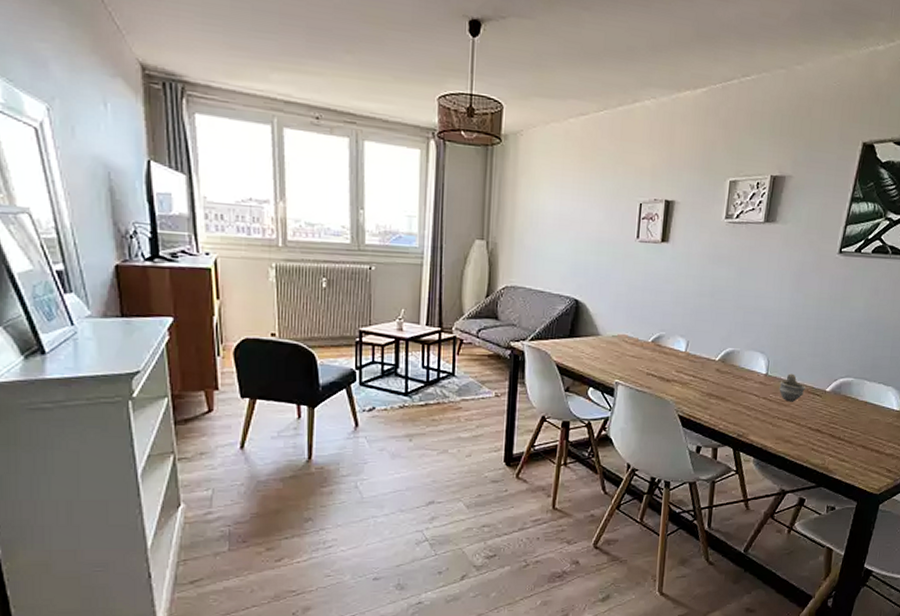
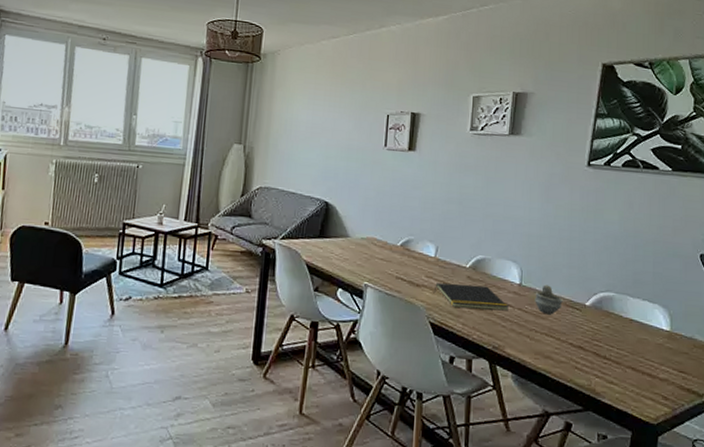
notepad: none [683,376,754,401] -> present [433,283,509,311]

